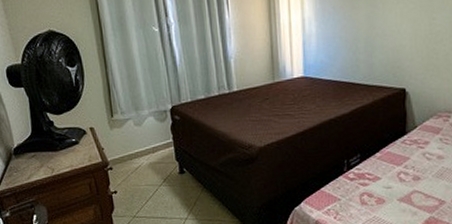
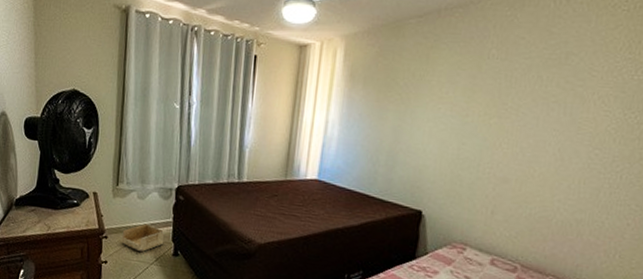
storage bin: none [126,148,168,176] -> present [121,223,165,252]

